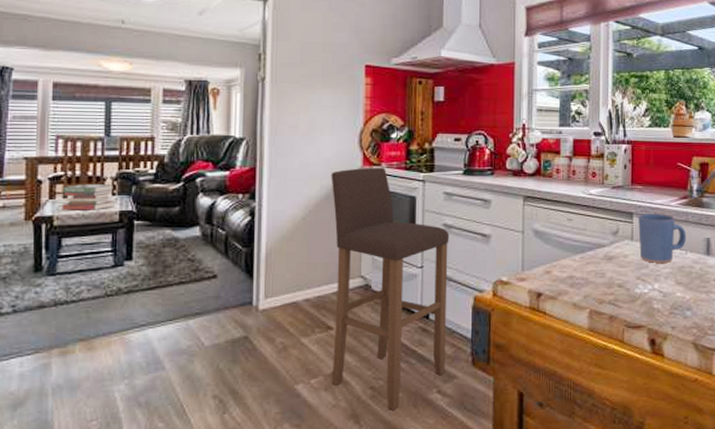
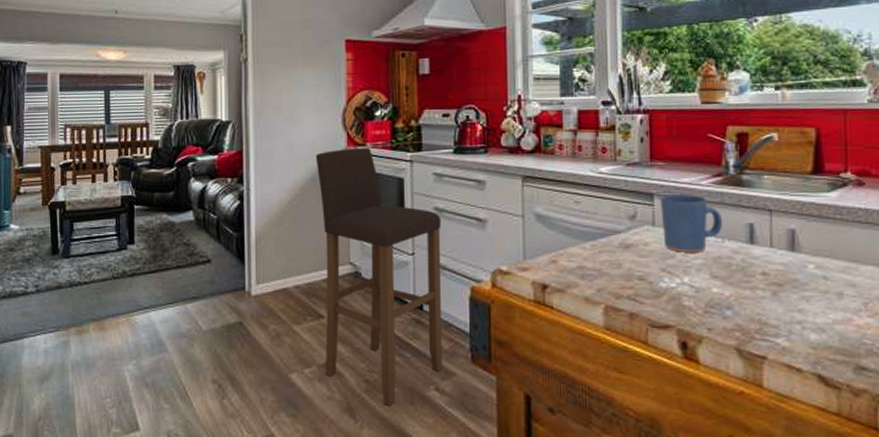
books: present [61,184,115,211] -> none [72,170,117,196]

